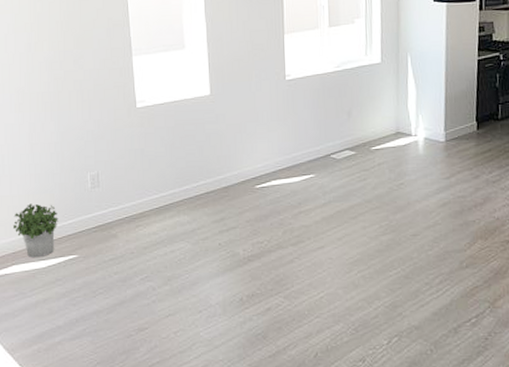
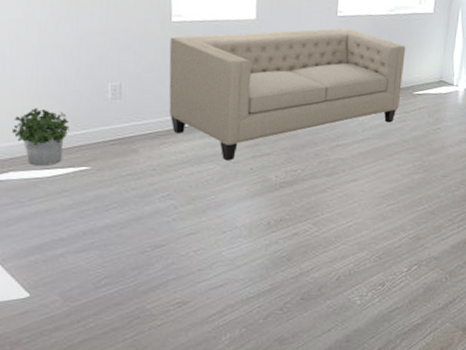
sofa: none [136,90,358,238] -> present [169,28,406,161]

